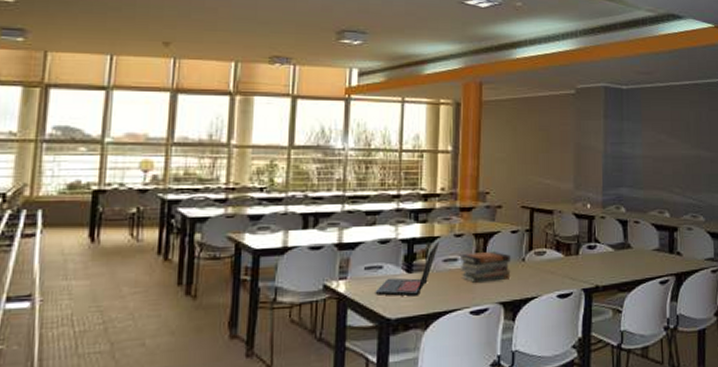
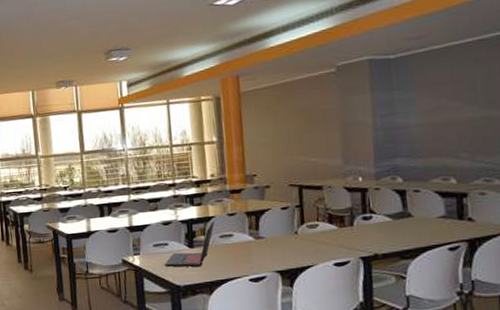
book stack: present [459,252,511,283] -> none [234,227,285,255]

